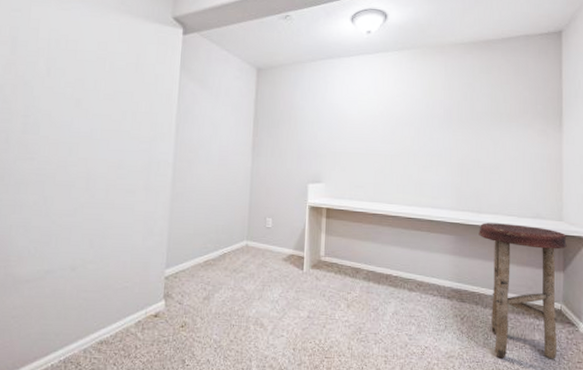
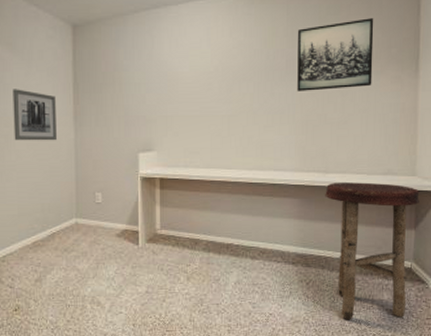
wall art: none [197,120,237,168] -> present [12,89,57,141]
wall art: none [453,78,522,138] -> present [297,18,374,91]

